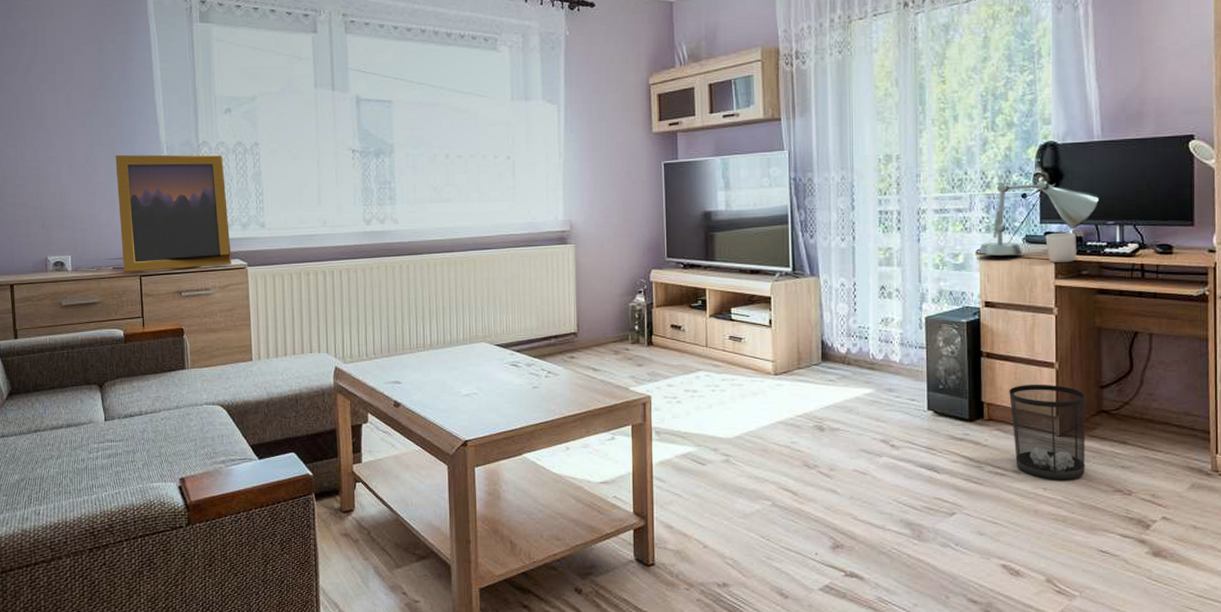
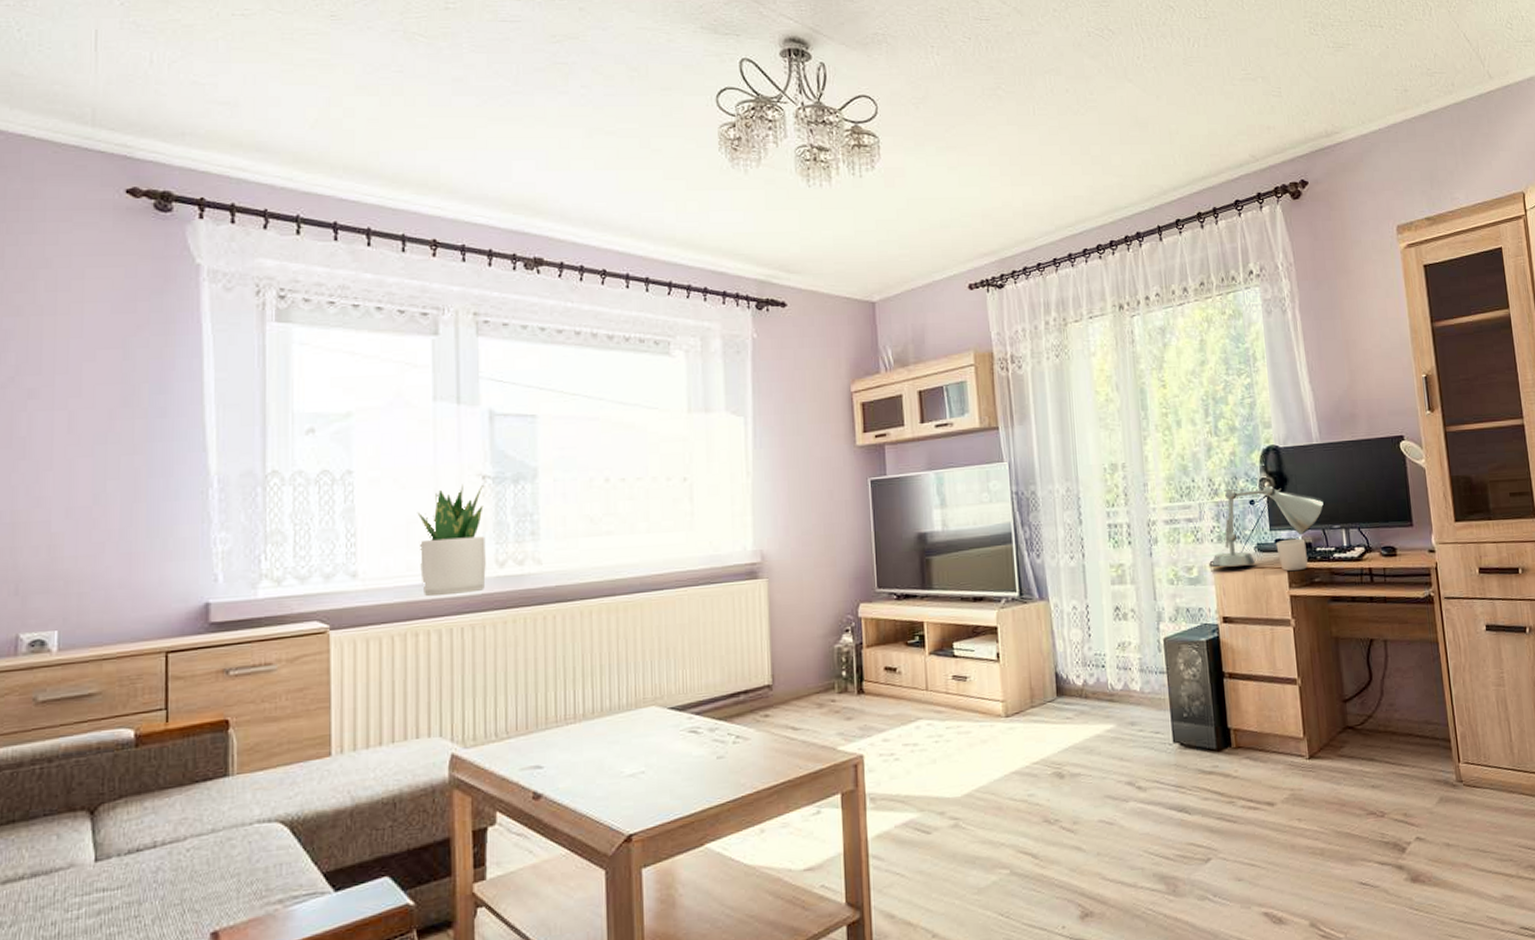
picture frame: present [115,154,232,273] -> none [138,487,307,650]
planter: none [305,157,357,245] -> present [417,485,486,597]
waste bin: present [1009,384,1086,479] -> none [1254,702,1337,809]

